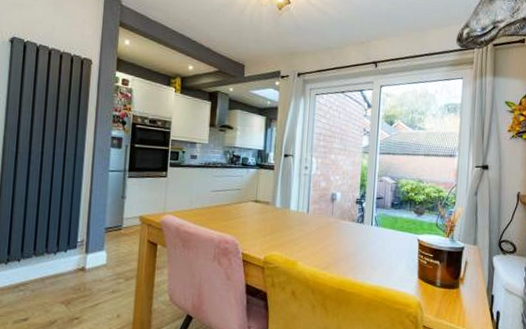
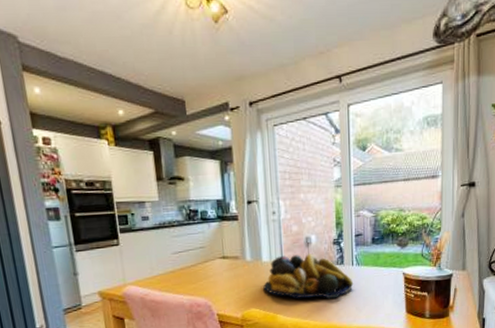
fruit bowl: none [287,207,371,254] -> present [263,253,354,299]

